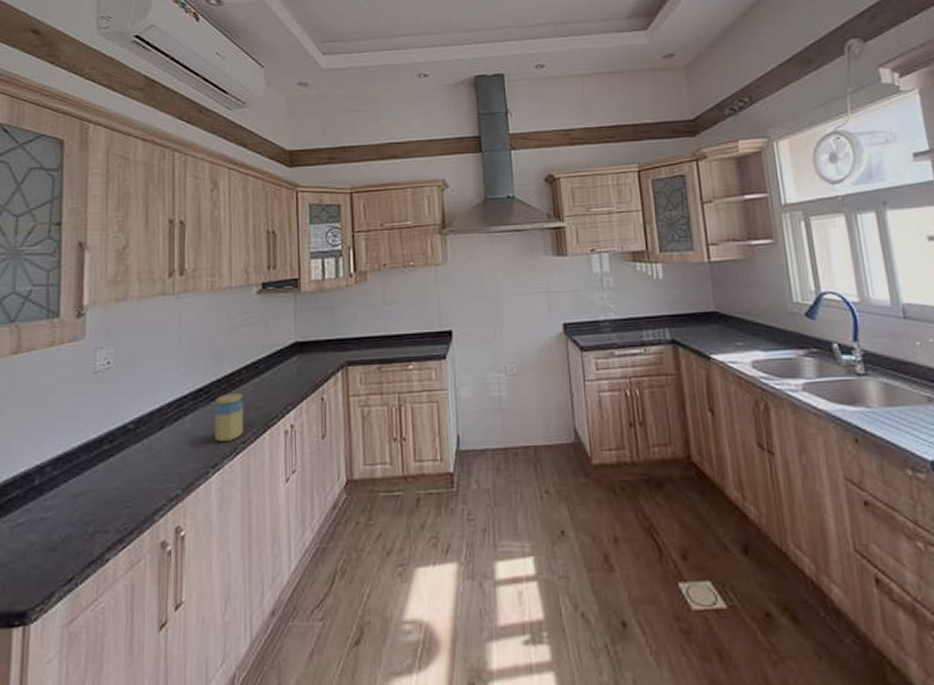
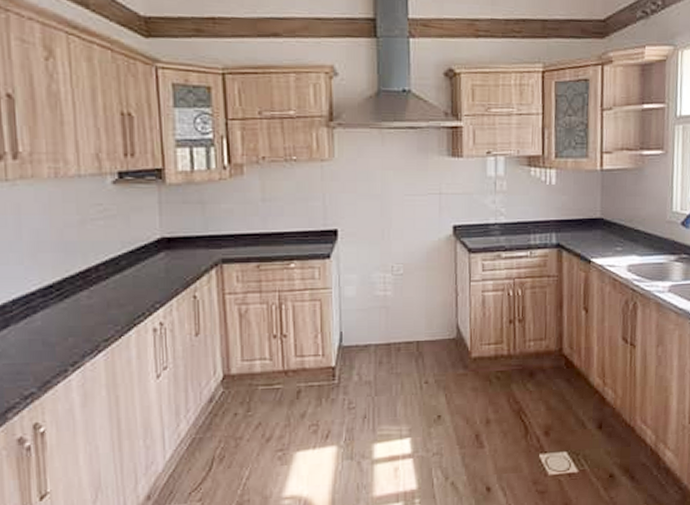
jar: present [215,392,243,442] -> none [70,289,105,340]

